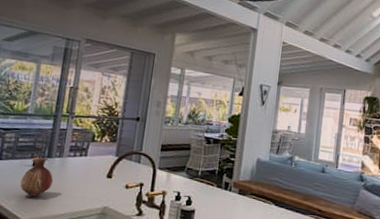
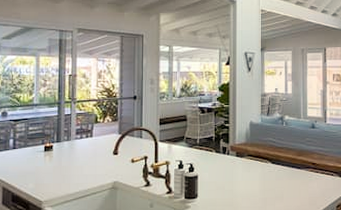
vase: present [20,157,54,197] -> none [35,142,65,179]

